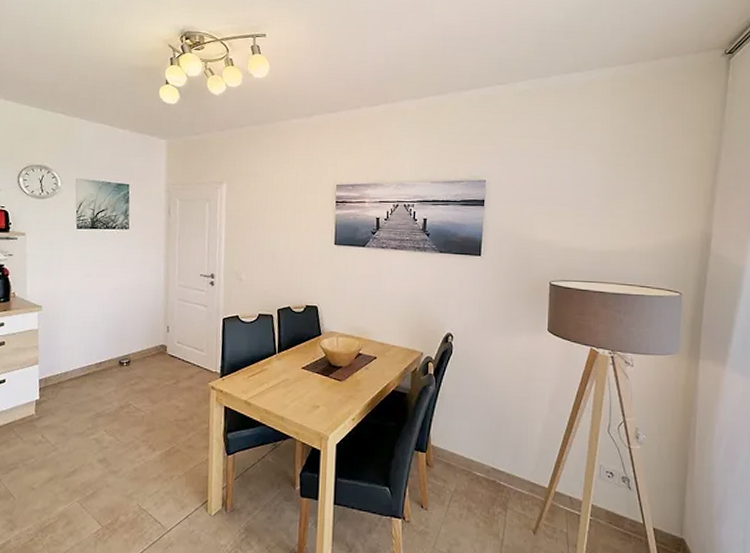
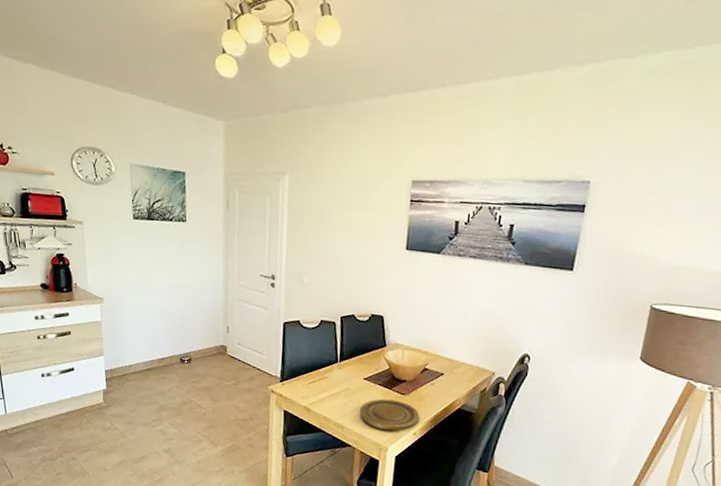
plate: none [298,386,357,419] -> present [359,398,420,431]

